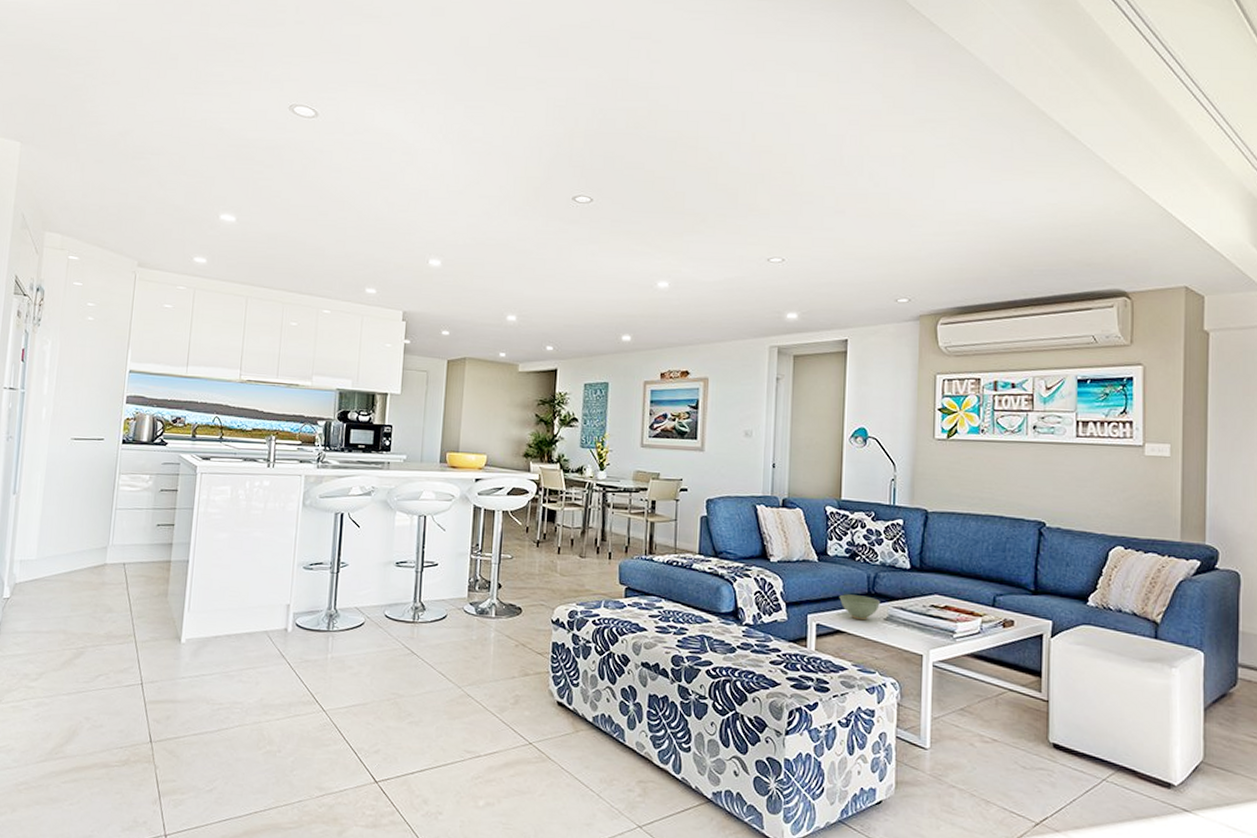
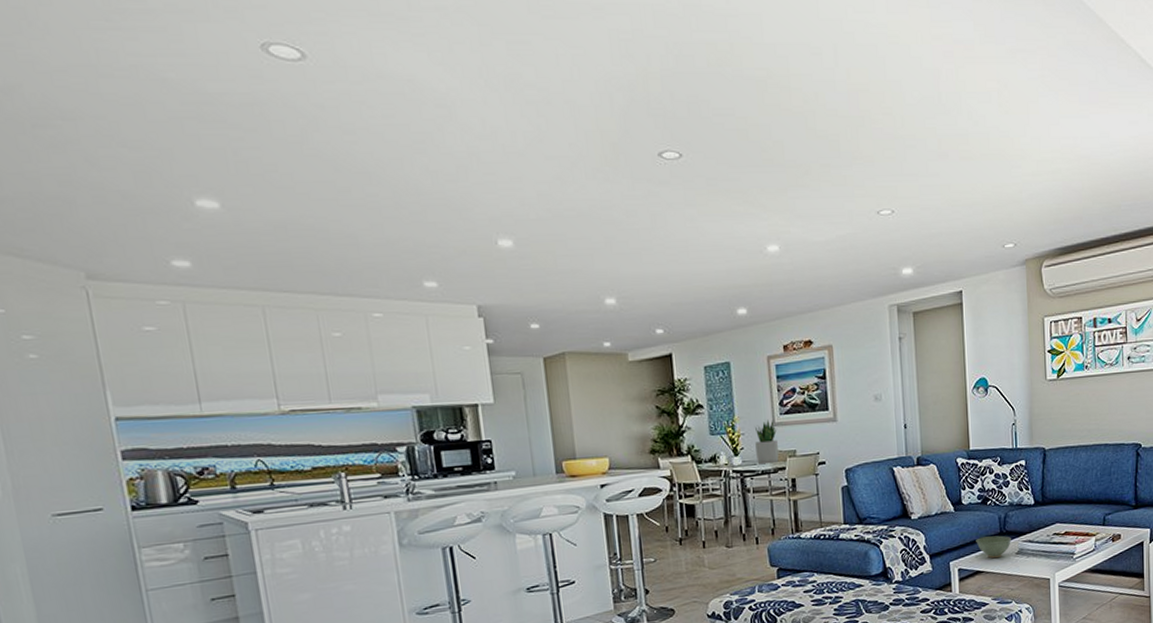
planter: none [621,441,643,483] -> present [755,419,779,465]

